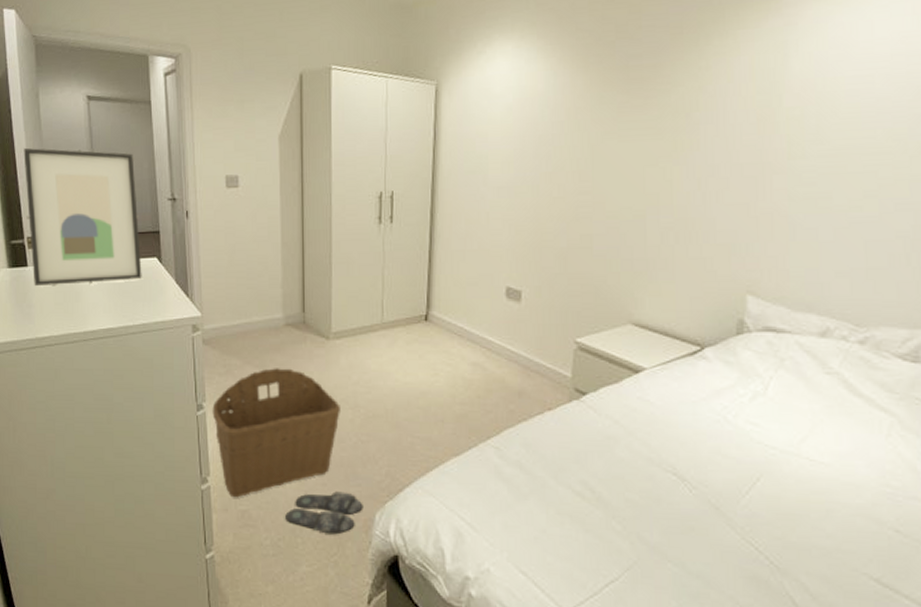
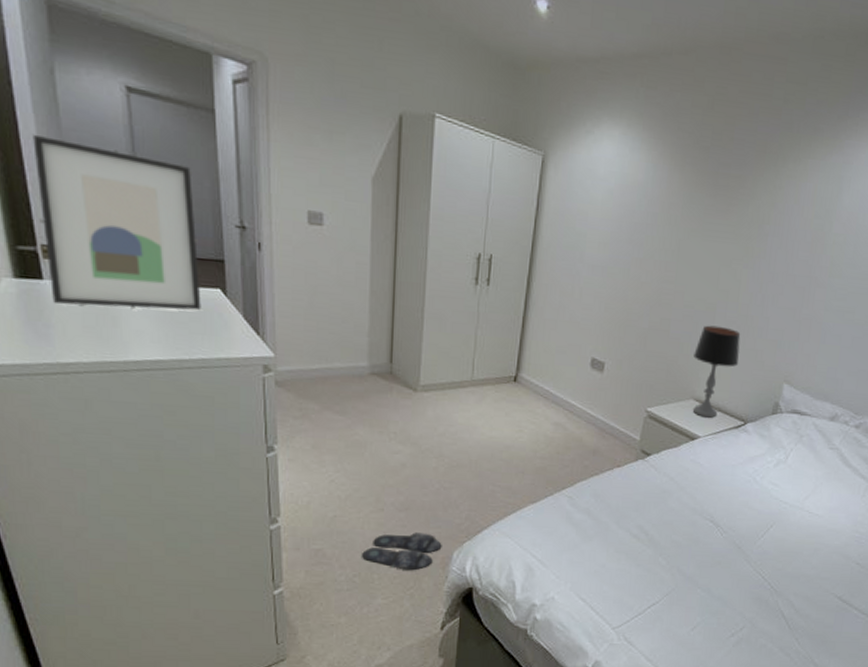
wicker basket: present [212,368,342,498] -> none [285,415,426,538]
table lamp: none [625,235,684,344] -> present [692,325,741,418]

